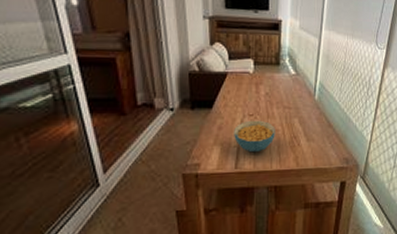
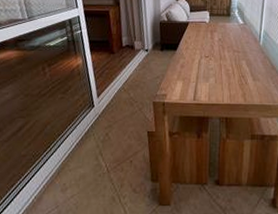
cereal bowl: present [234,120,275,153] -> none [193,61,227,88]

